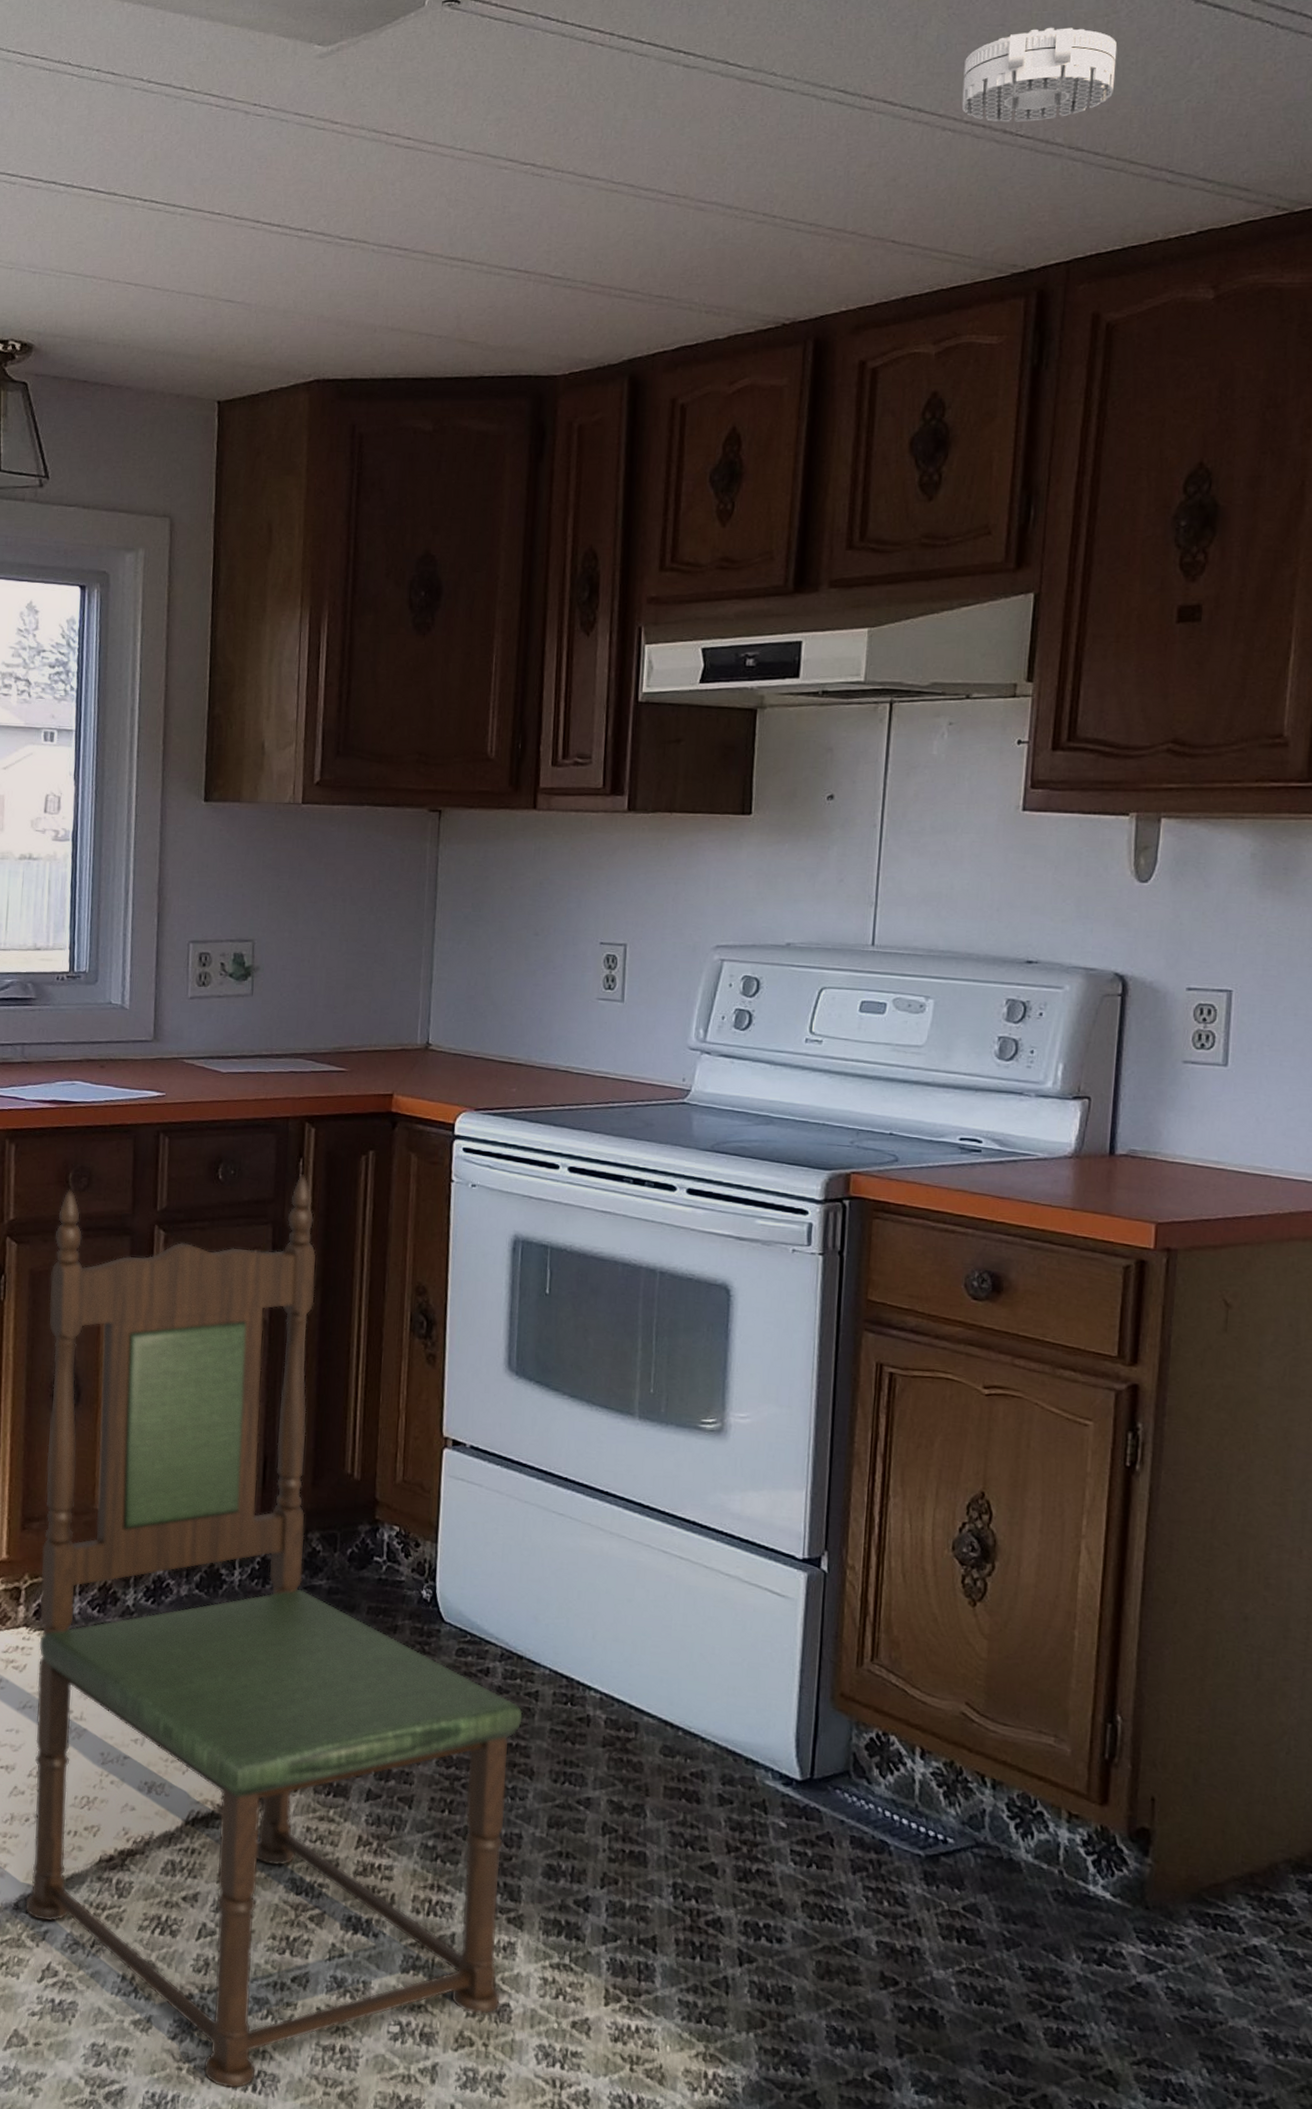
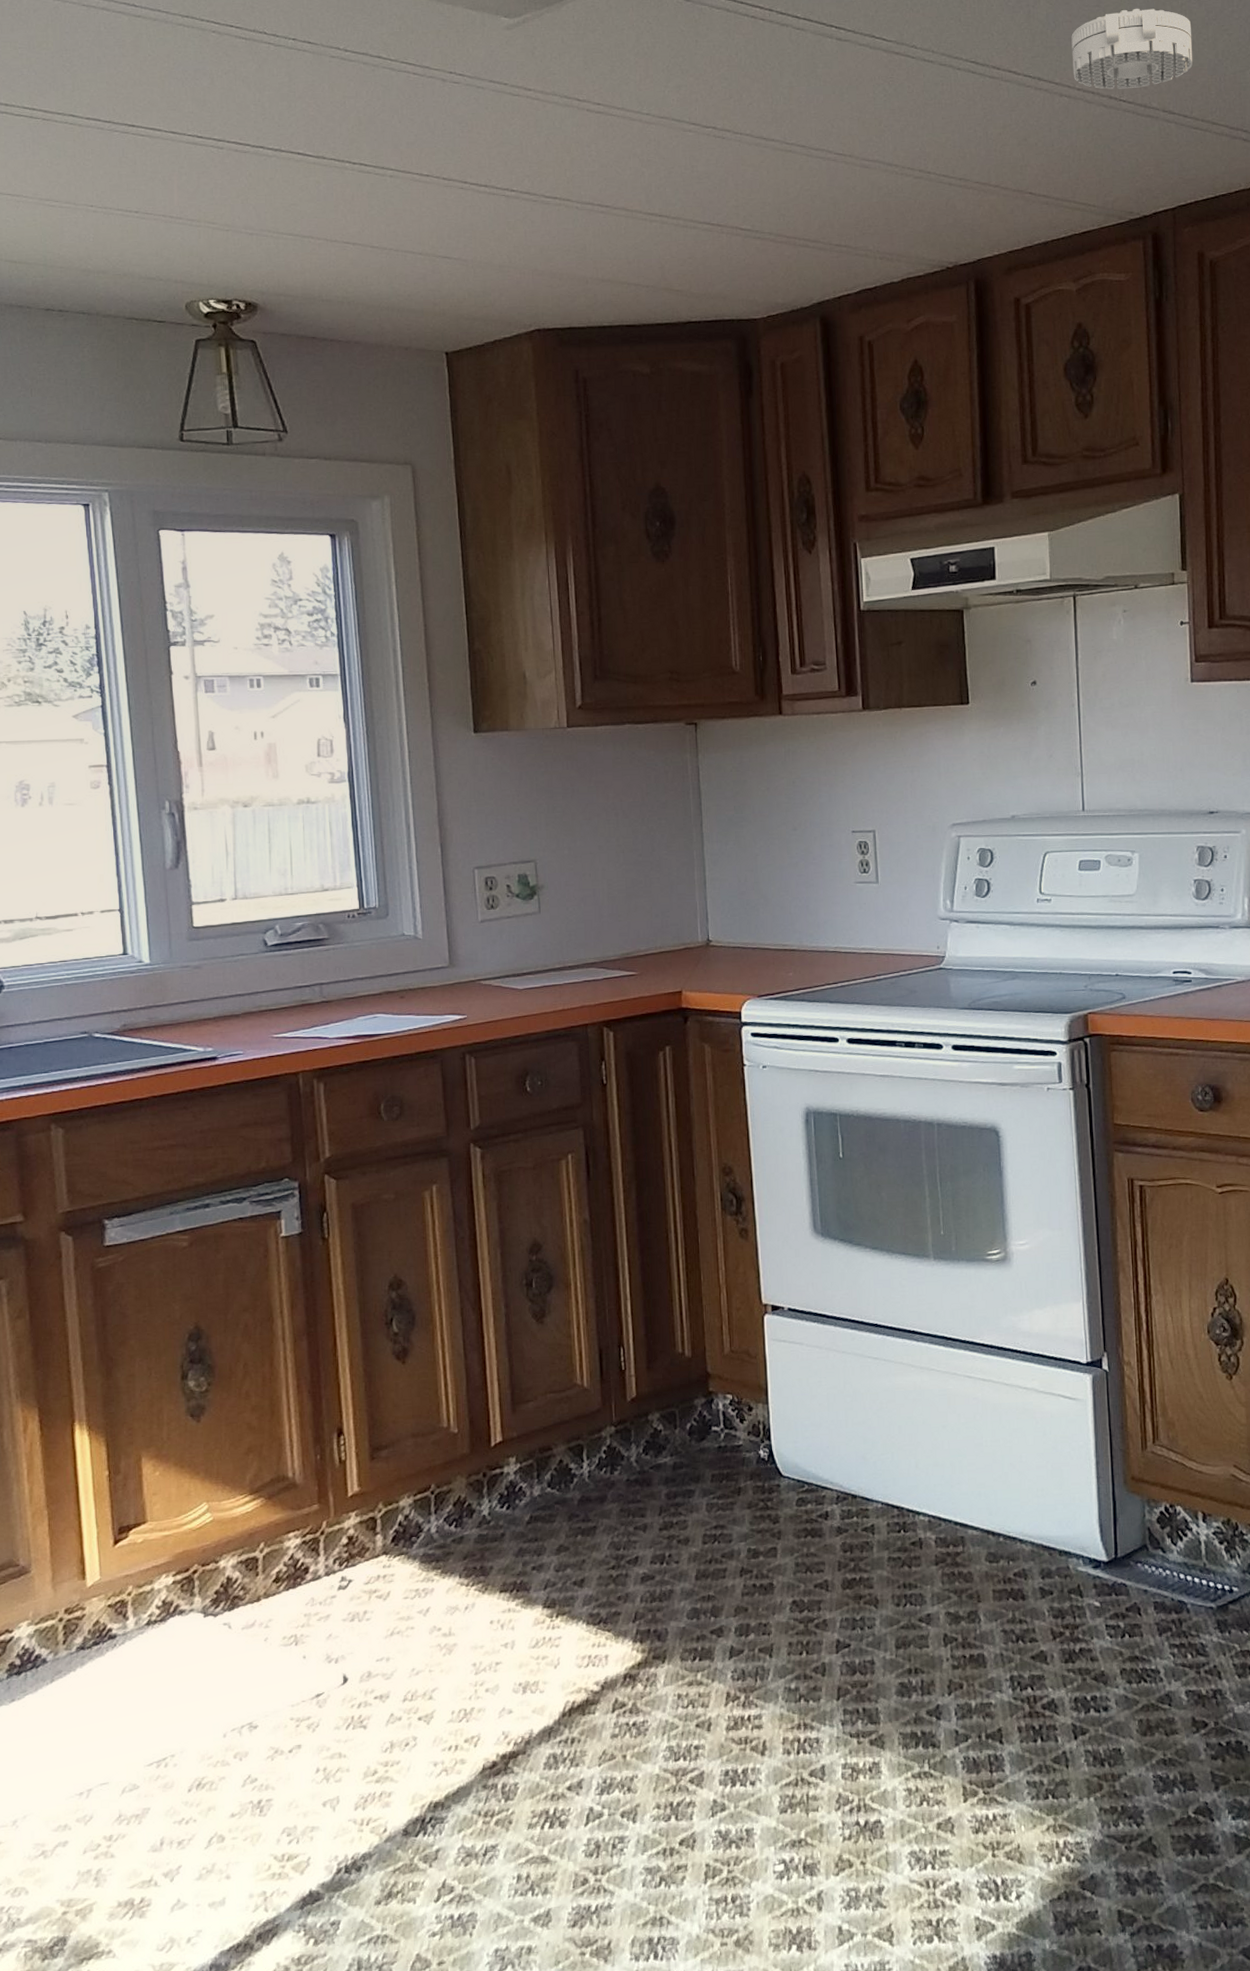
dining chair: present [25,1174,523,2088] -> none [373,1077,872,1961]

